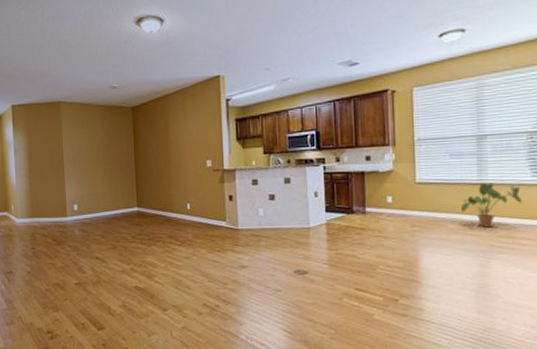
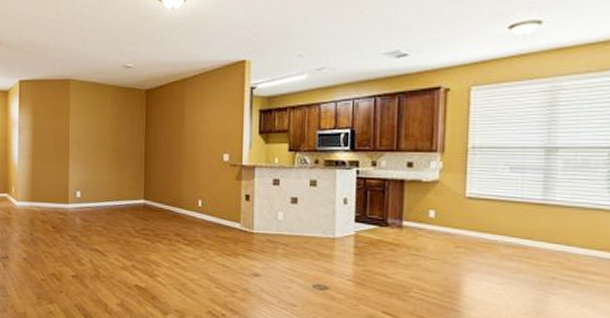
house plant: present [460,183,522,228] -> none [517,204,596,257]

